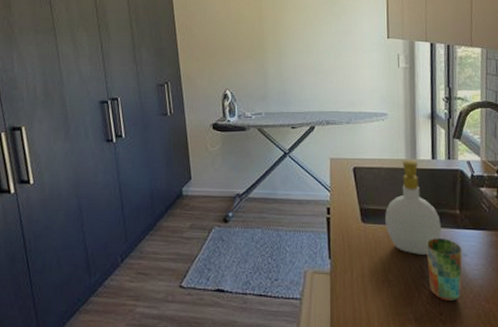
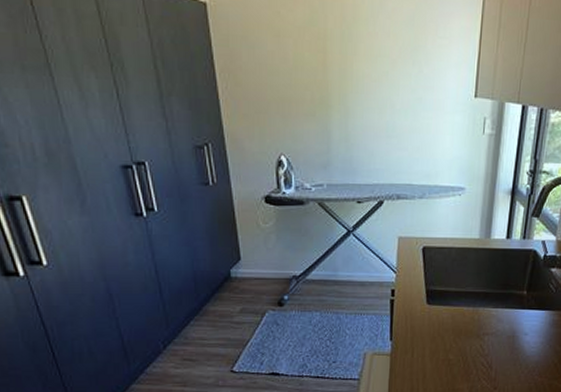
soap bottle: present [385,160,441,255] -> none [451,240,507,335]
cup: present [426,238,463,302] -> none [488,319,525,377]

